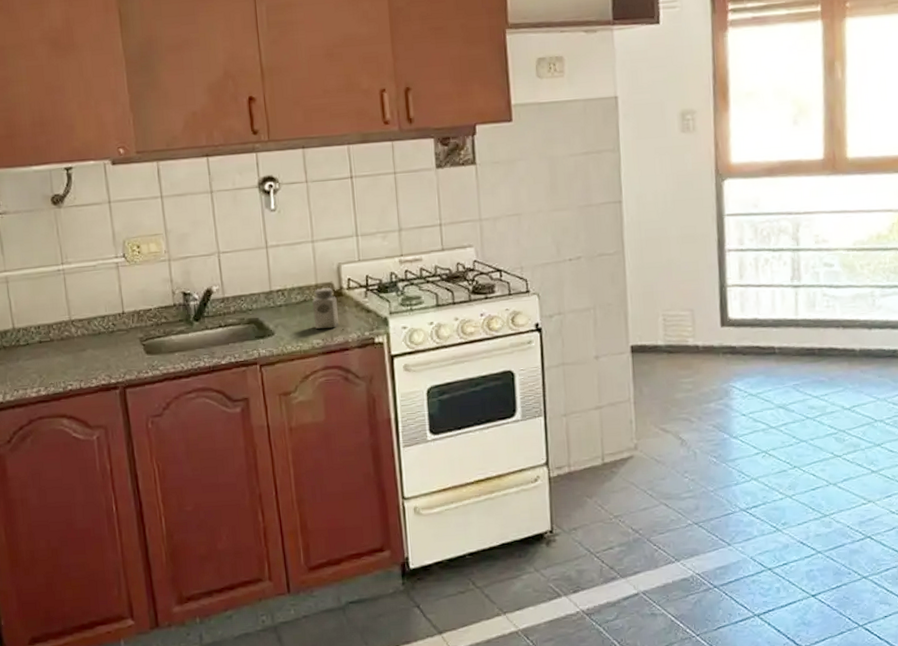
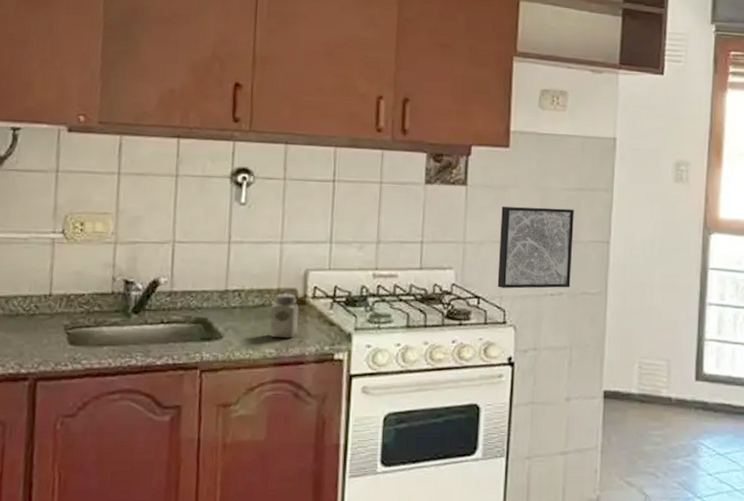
wall art: none [512,174,588,259] -> present [497,206,574,289]

